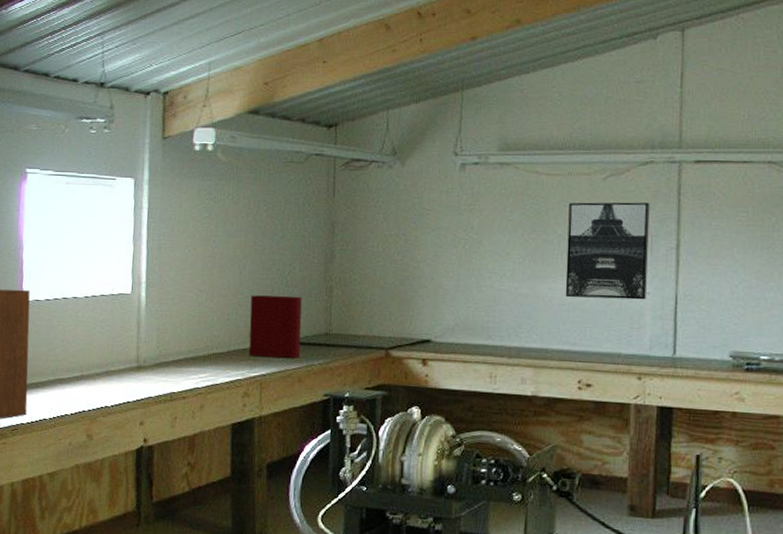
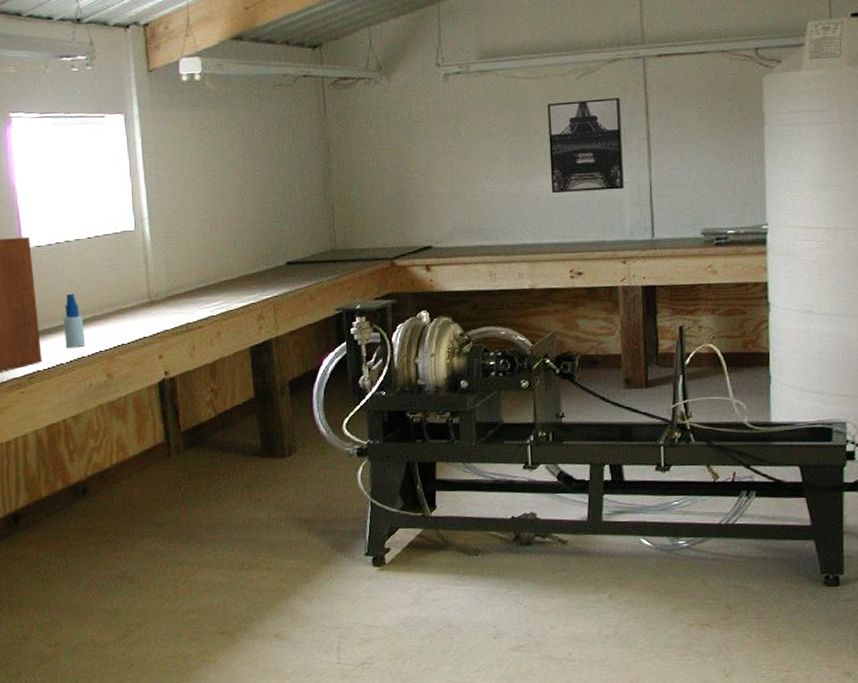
spray bottle: none [50,350,71,404] -> present [63,293,86,347]
binder: present [248,295,302,358] -> none [255,216,309,279]

